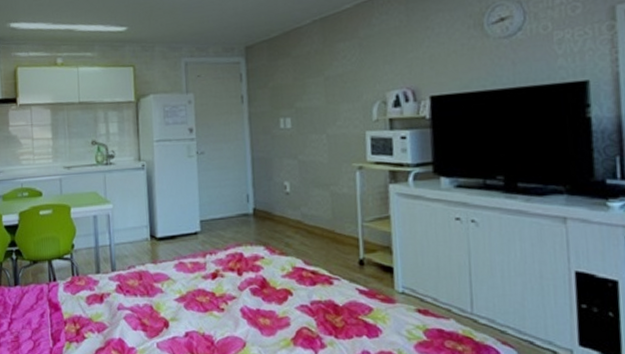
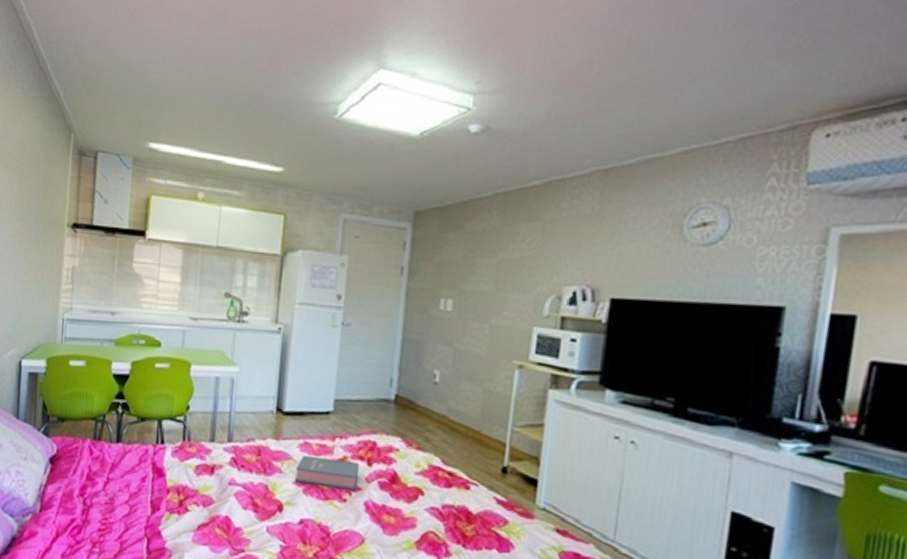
book: none [175,273,232,300] -> present [294,455,360,491]

